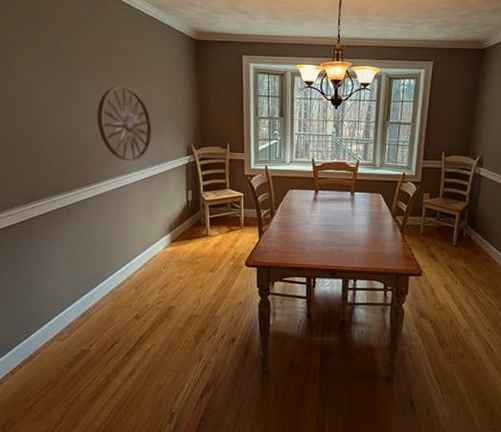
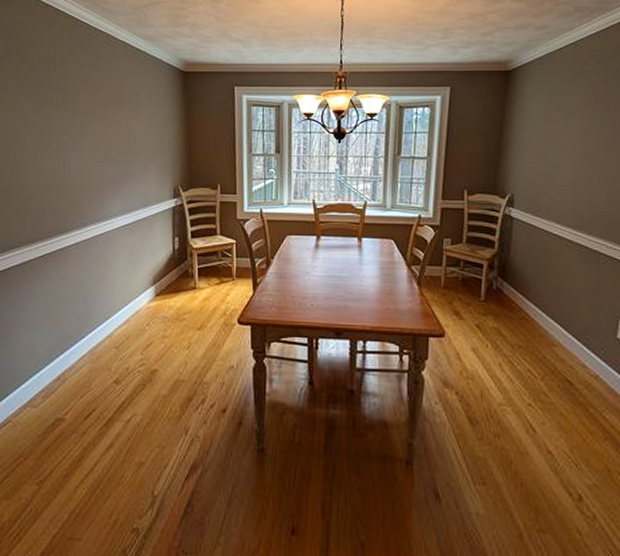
wall art: present [96,86,152,161] -> none [78,123,137,205]

